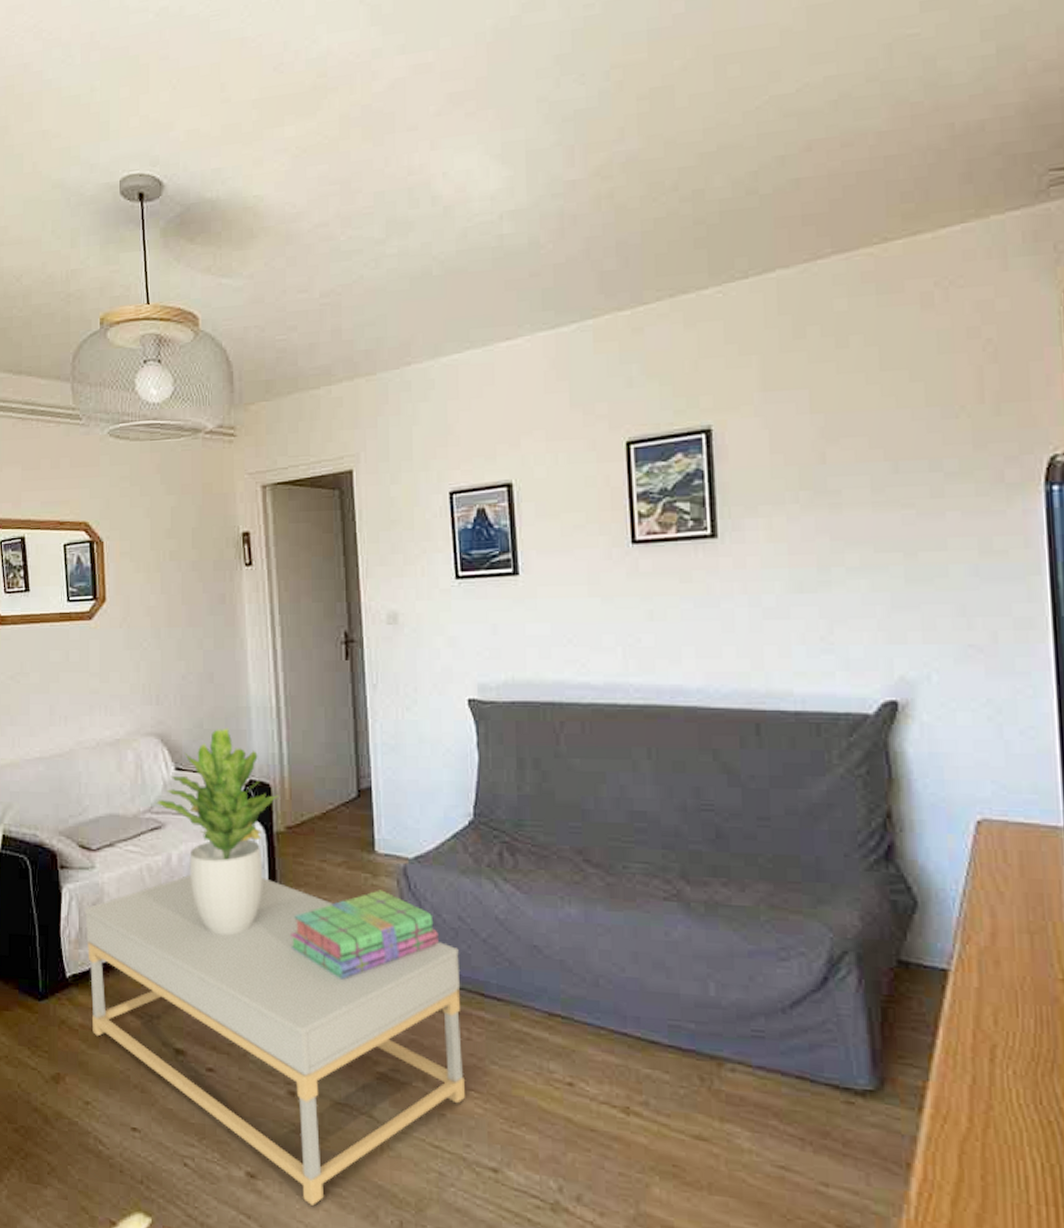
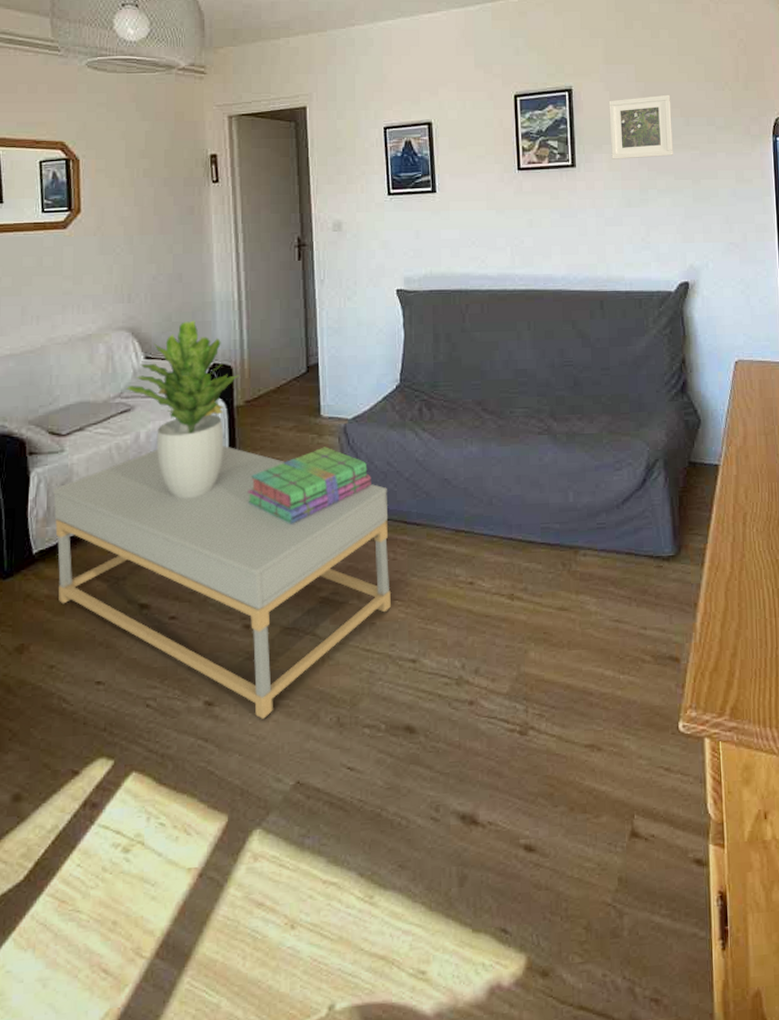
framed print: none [767,429,872,526] -> present [608,94,673,159]

